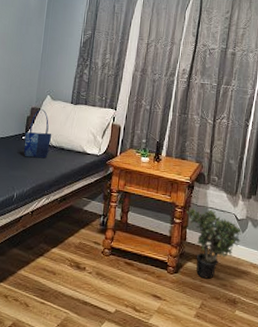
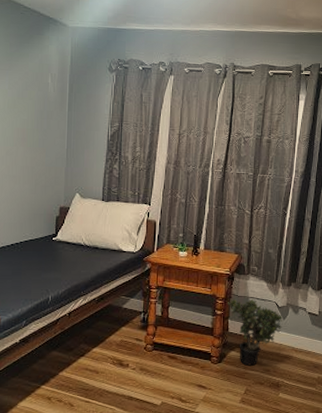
shopping bag: present [23,109,52,159] -> none [55,208,85,259]

